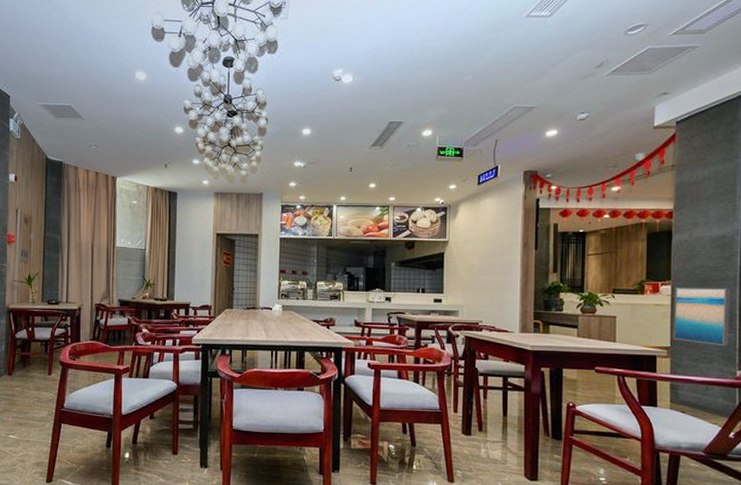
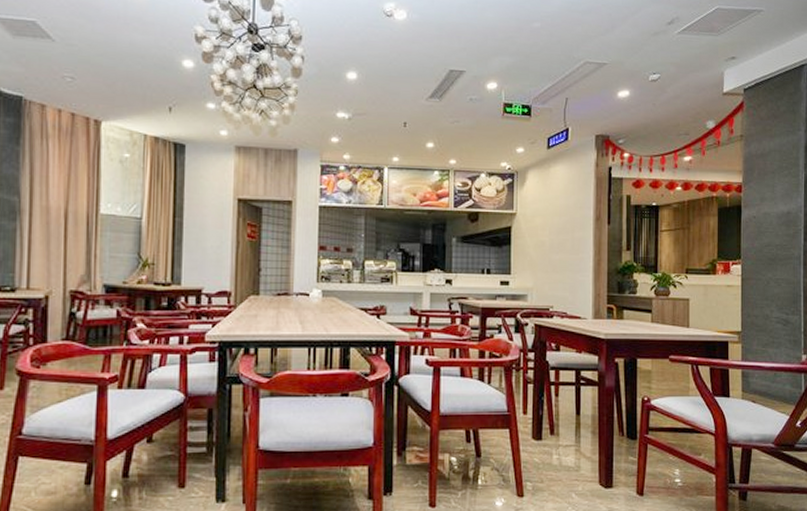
wall art: present [673,287,731,347] -> none [744,266,796,330]

